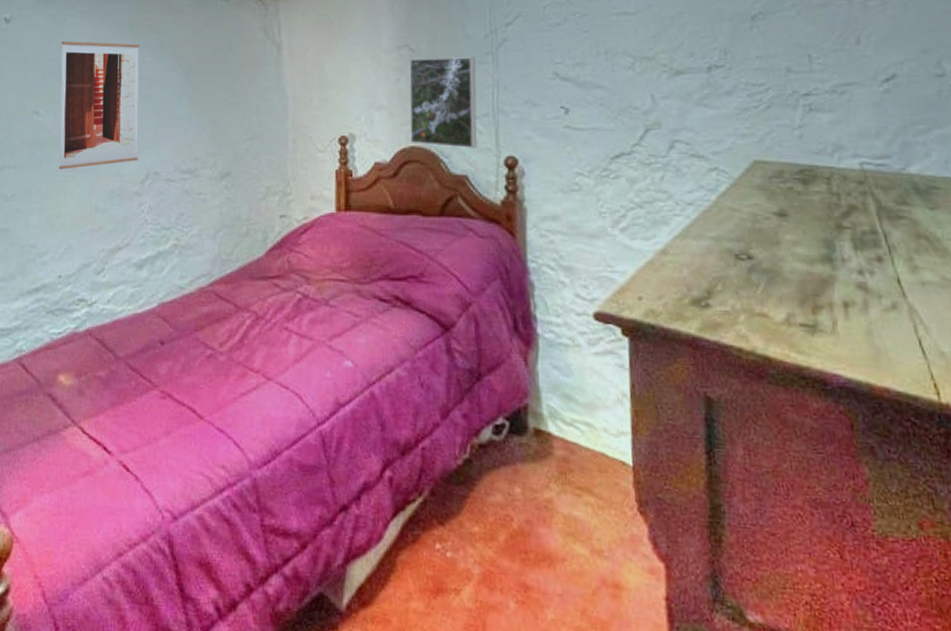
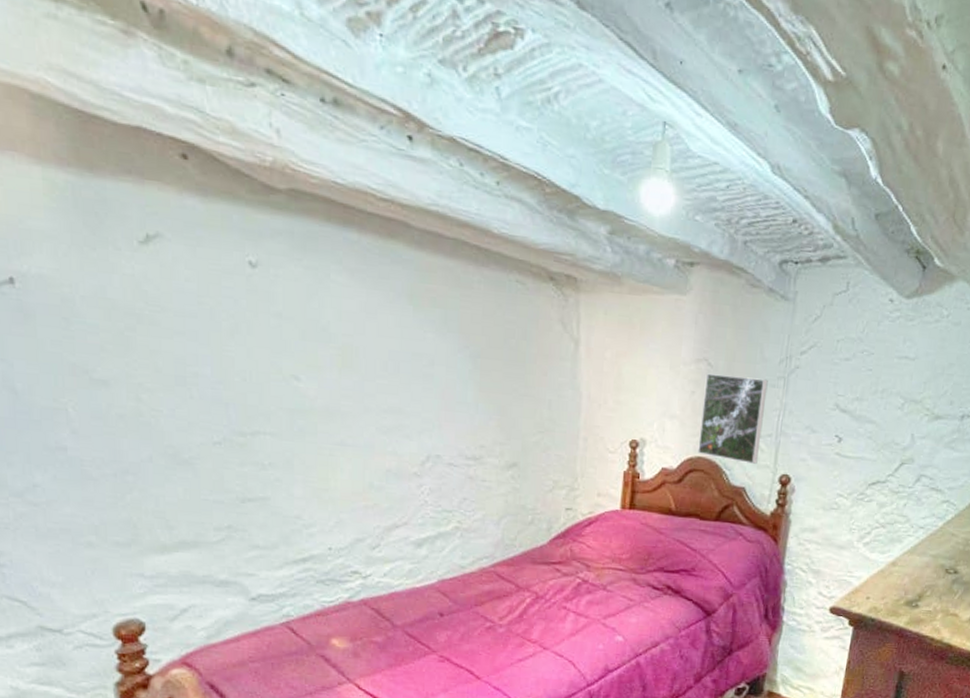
wall art: present [58,40,140,170] -> none [324,300,421,443]

